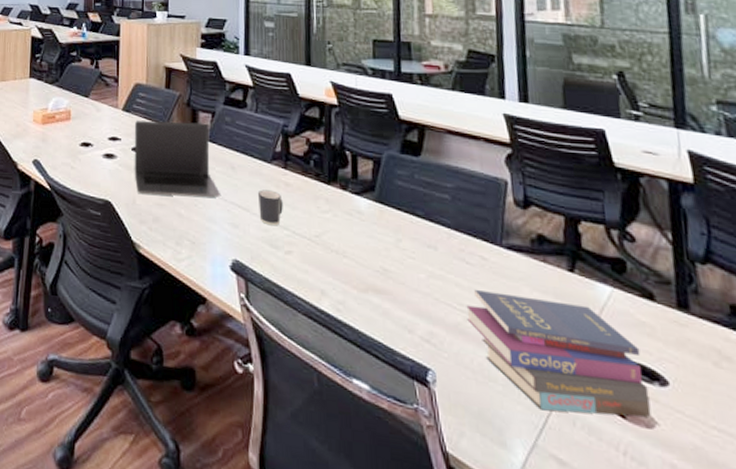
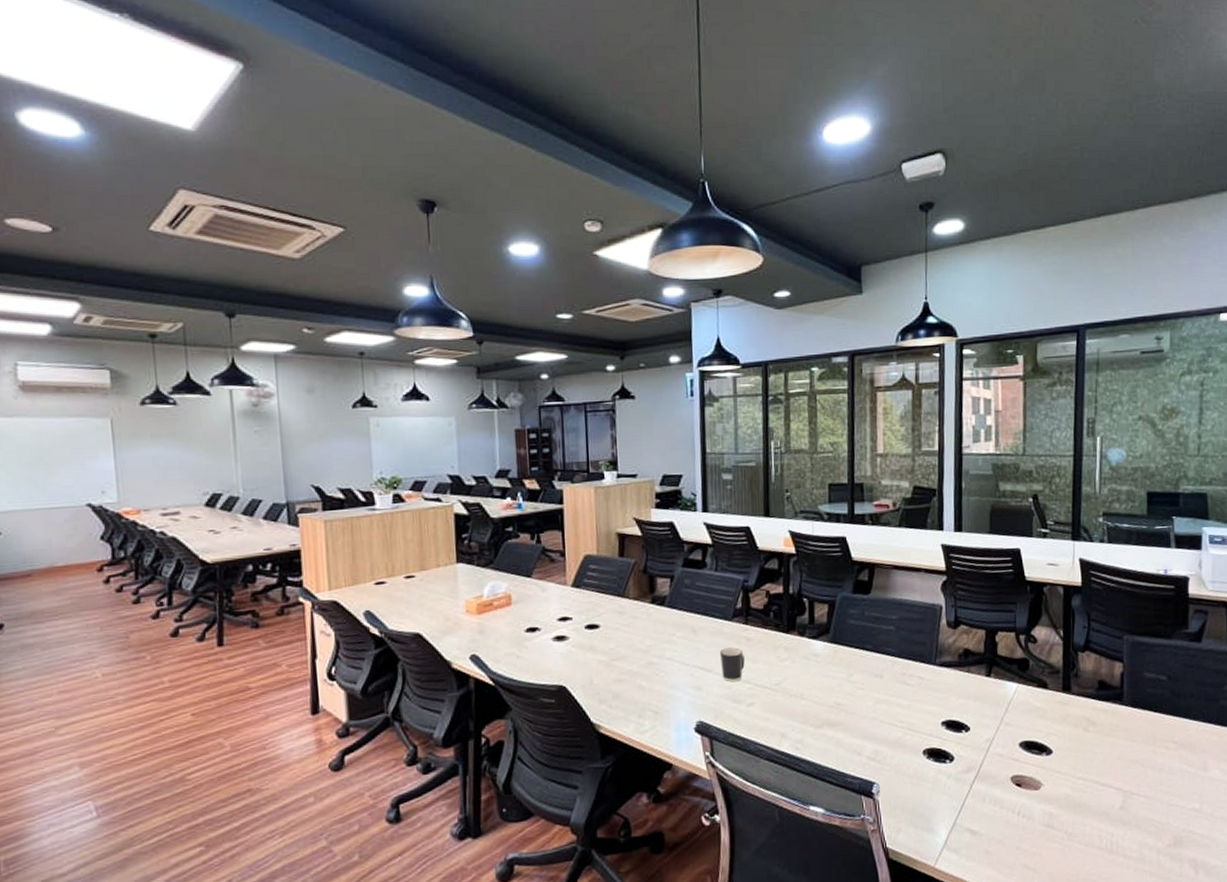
laptop computer: present [134,121,220,198] -> none [587,589,682,673]
books: present [466,289,651,417] -> none [905,702,1039,795]

